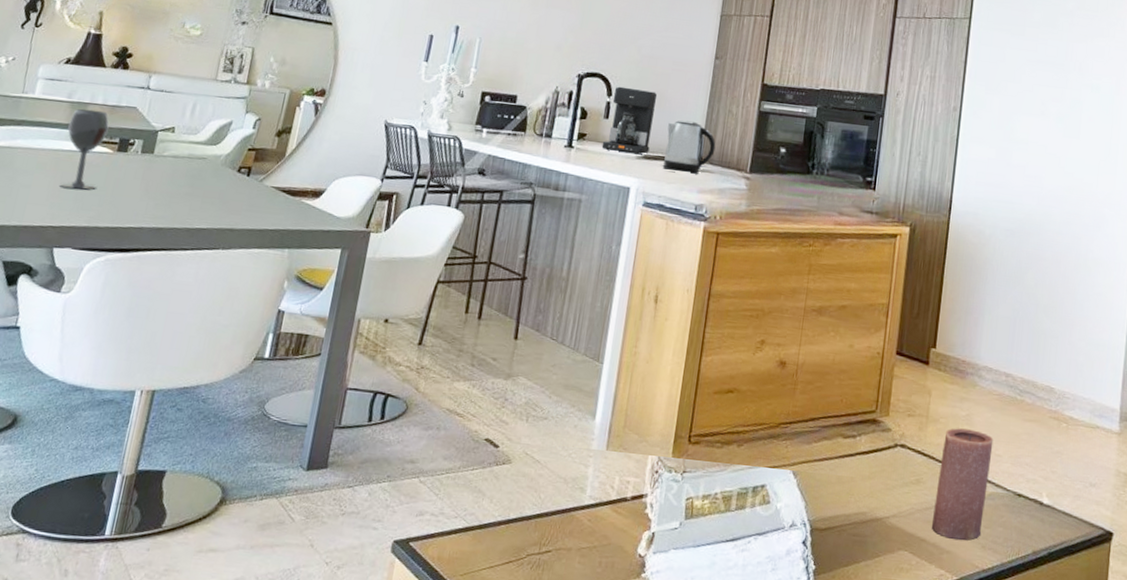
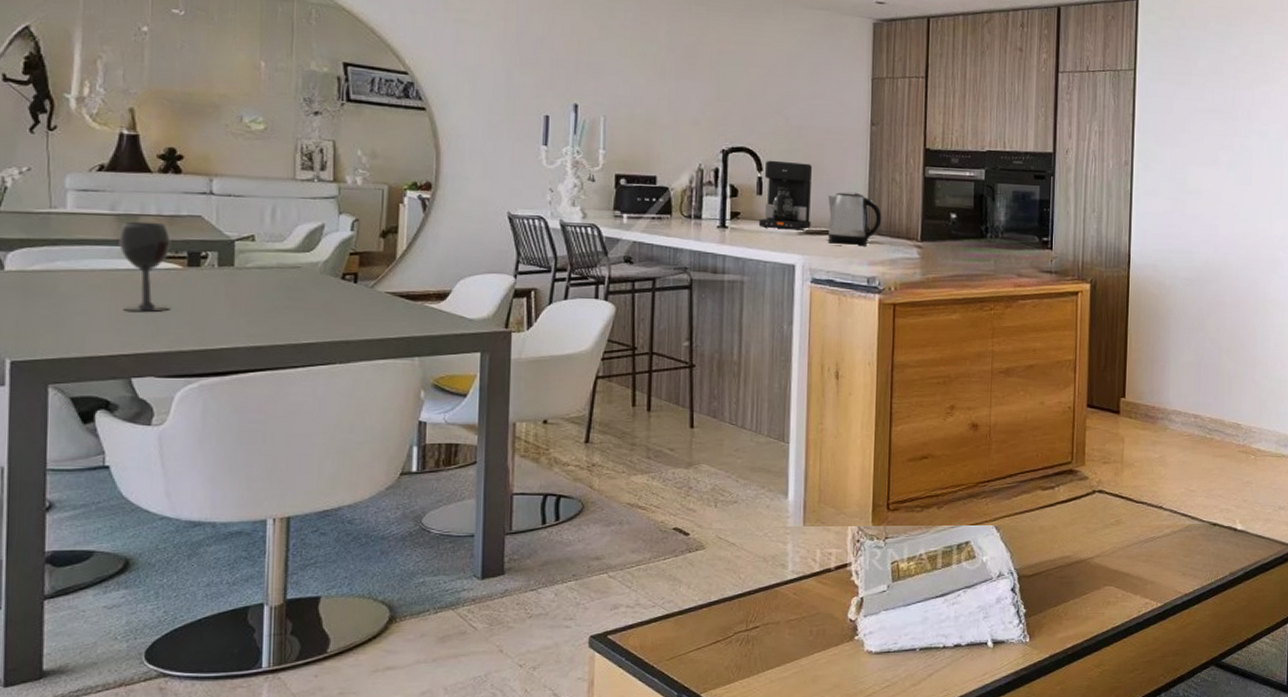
candle: present [931,428,994,541] -> none [1133,470,1187,571]

